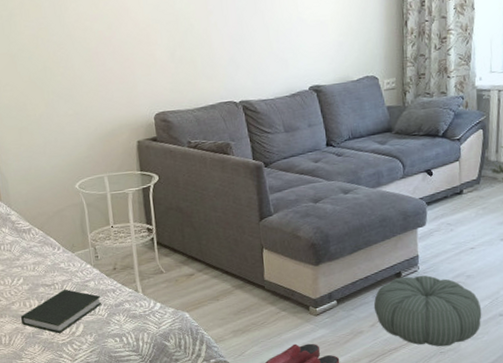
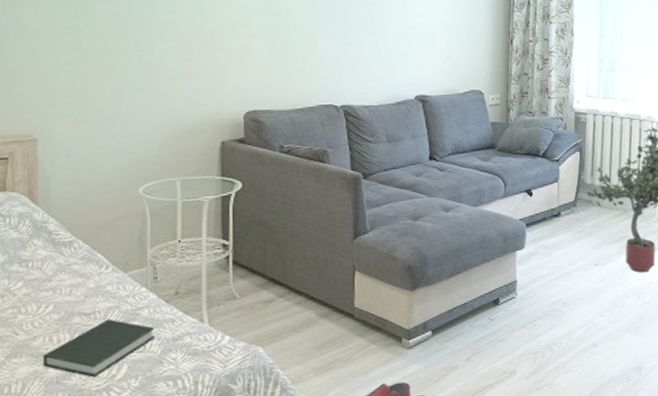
pouf: present [373,275,482,347] -> none [470,302,577,382]

